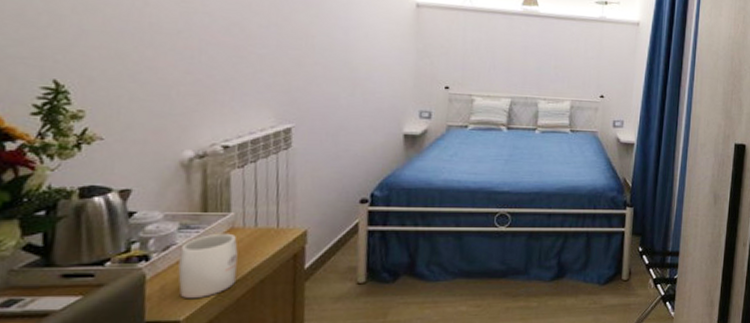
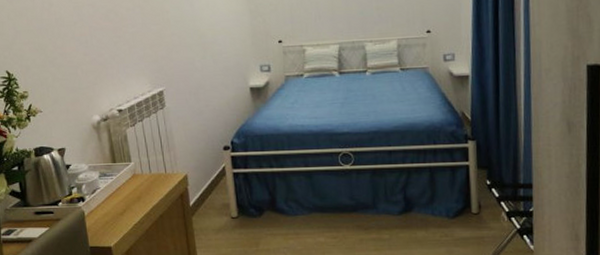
mug: present [178,233,239,299] -> none [103,178,144,230]

